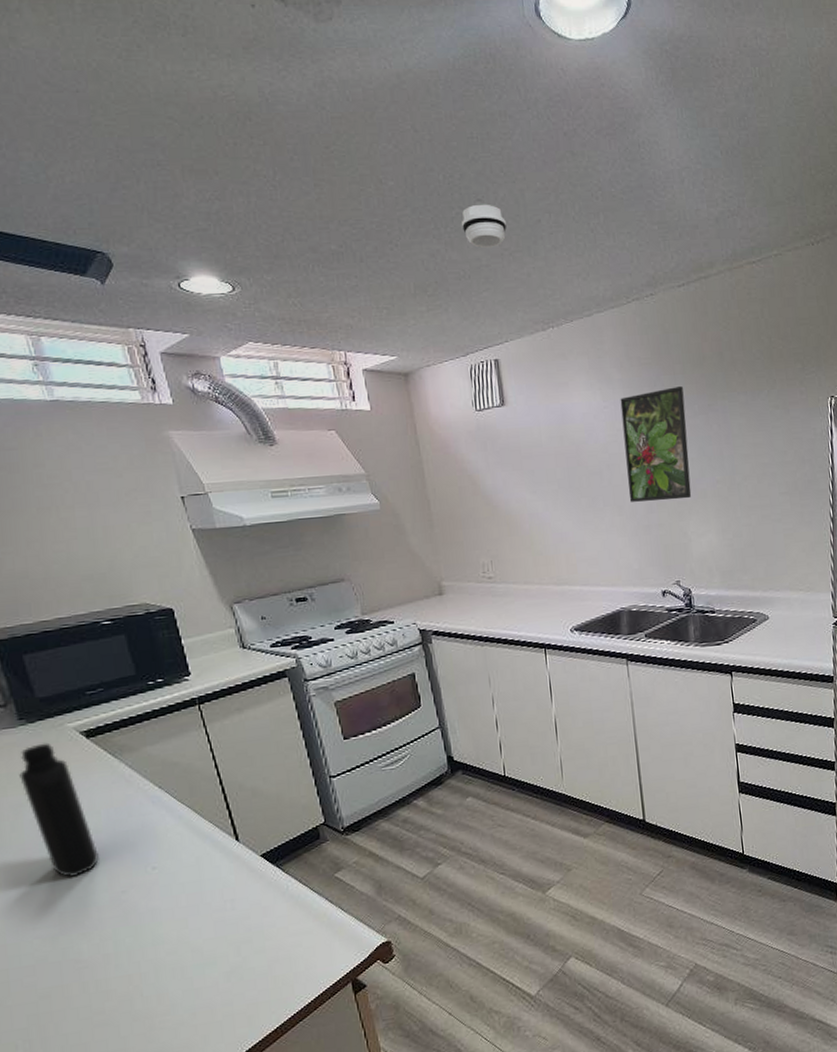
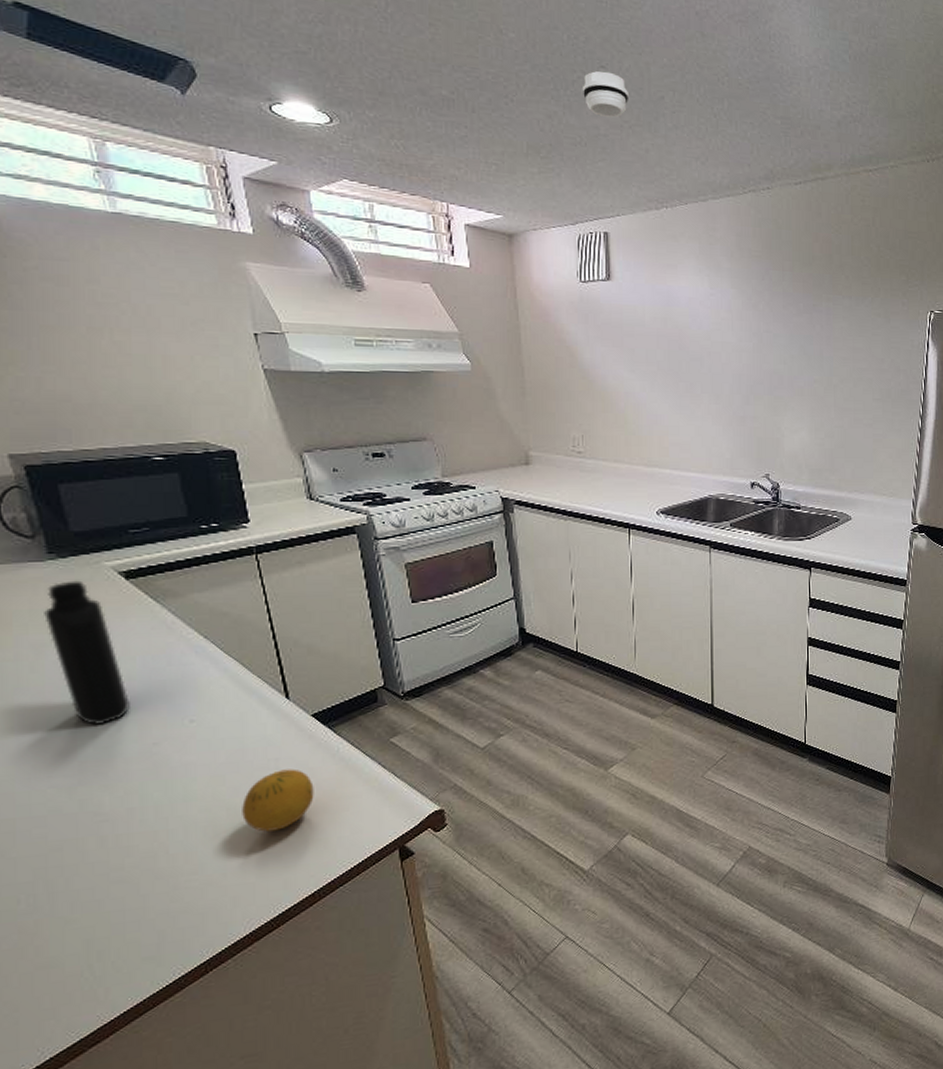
fruit: none [204,908,269,971] -> present [242,769,314,832]
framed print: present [620,386,692,502] -> none [727,283,790,395]

